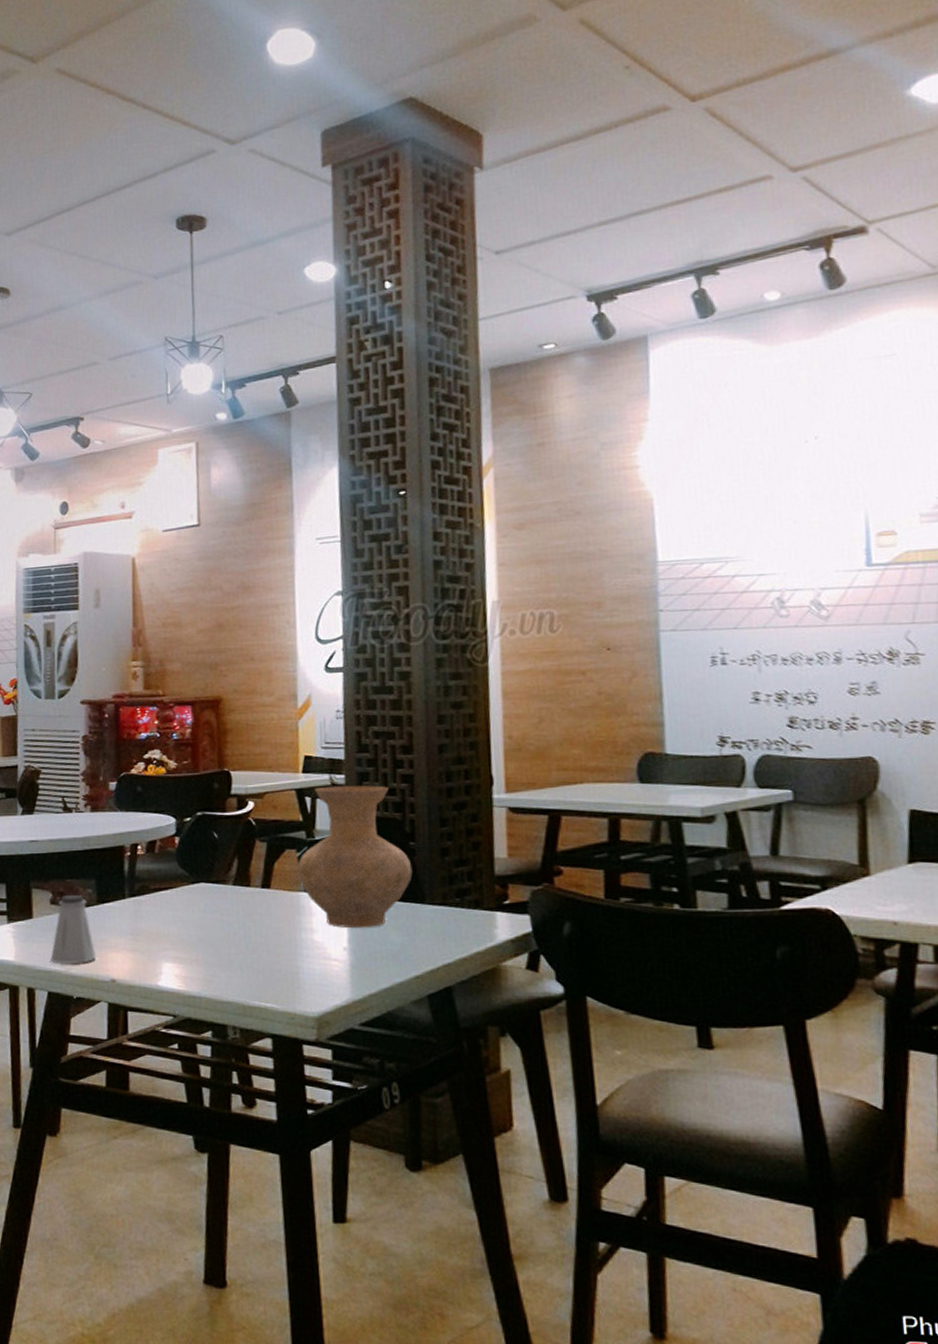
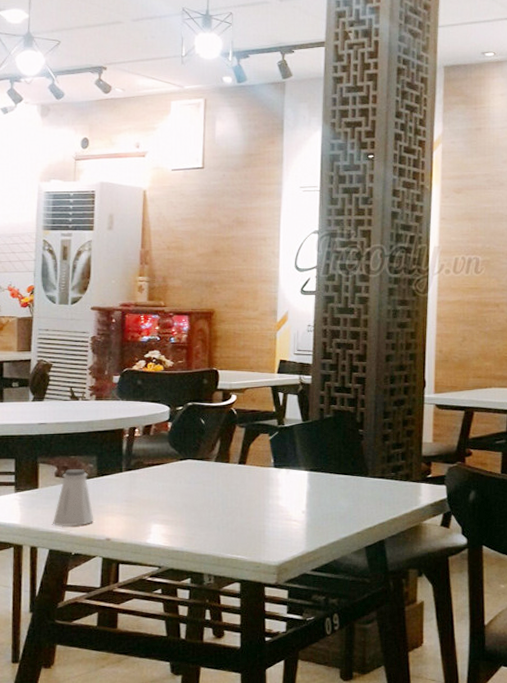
vase: present [296,785,413,929] -> none [268,384,360,496]

